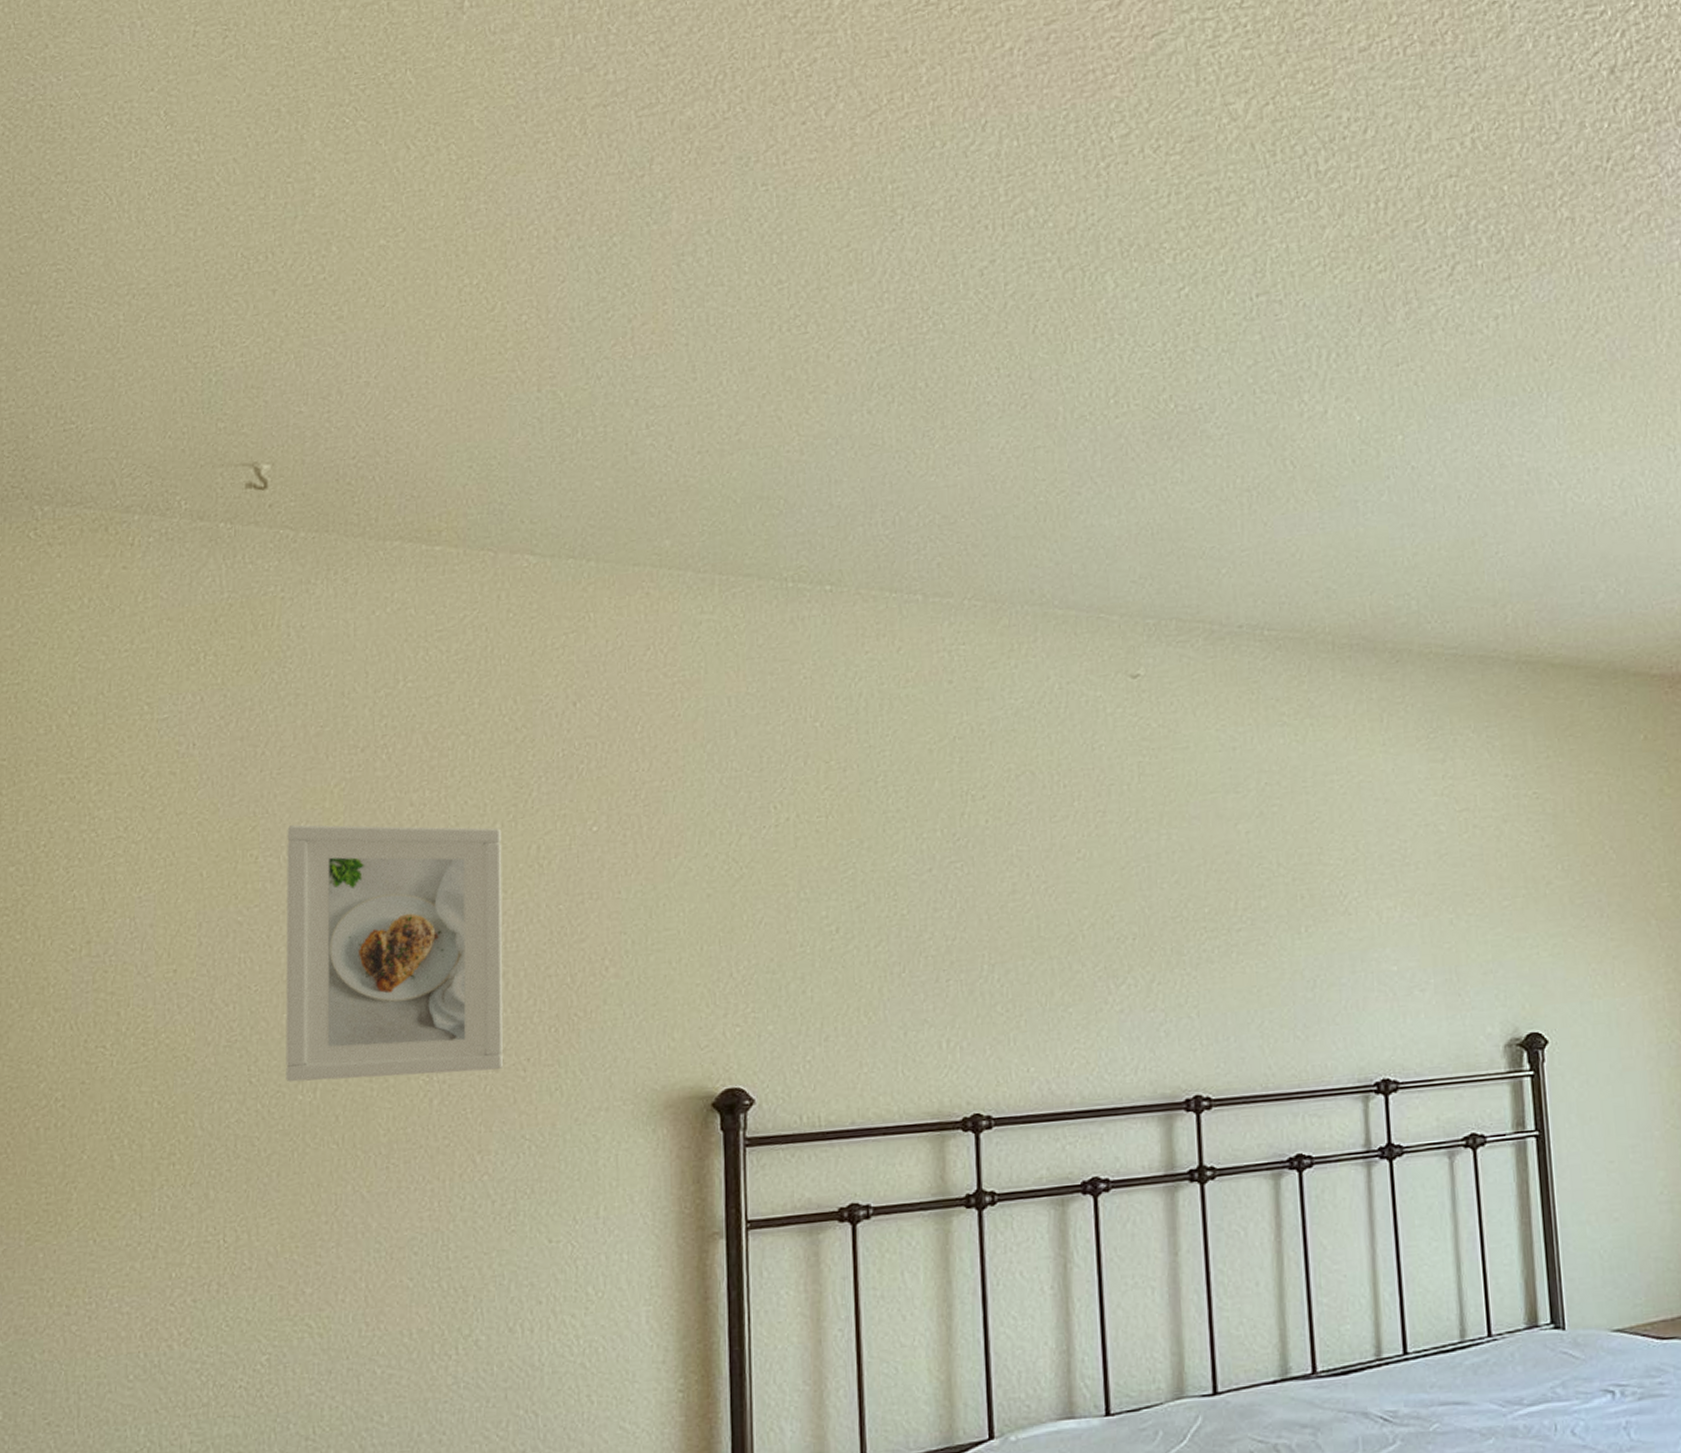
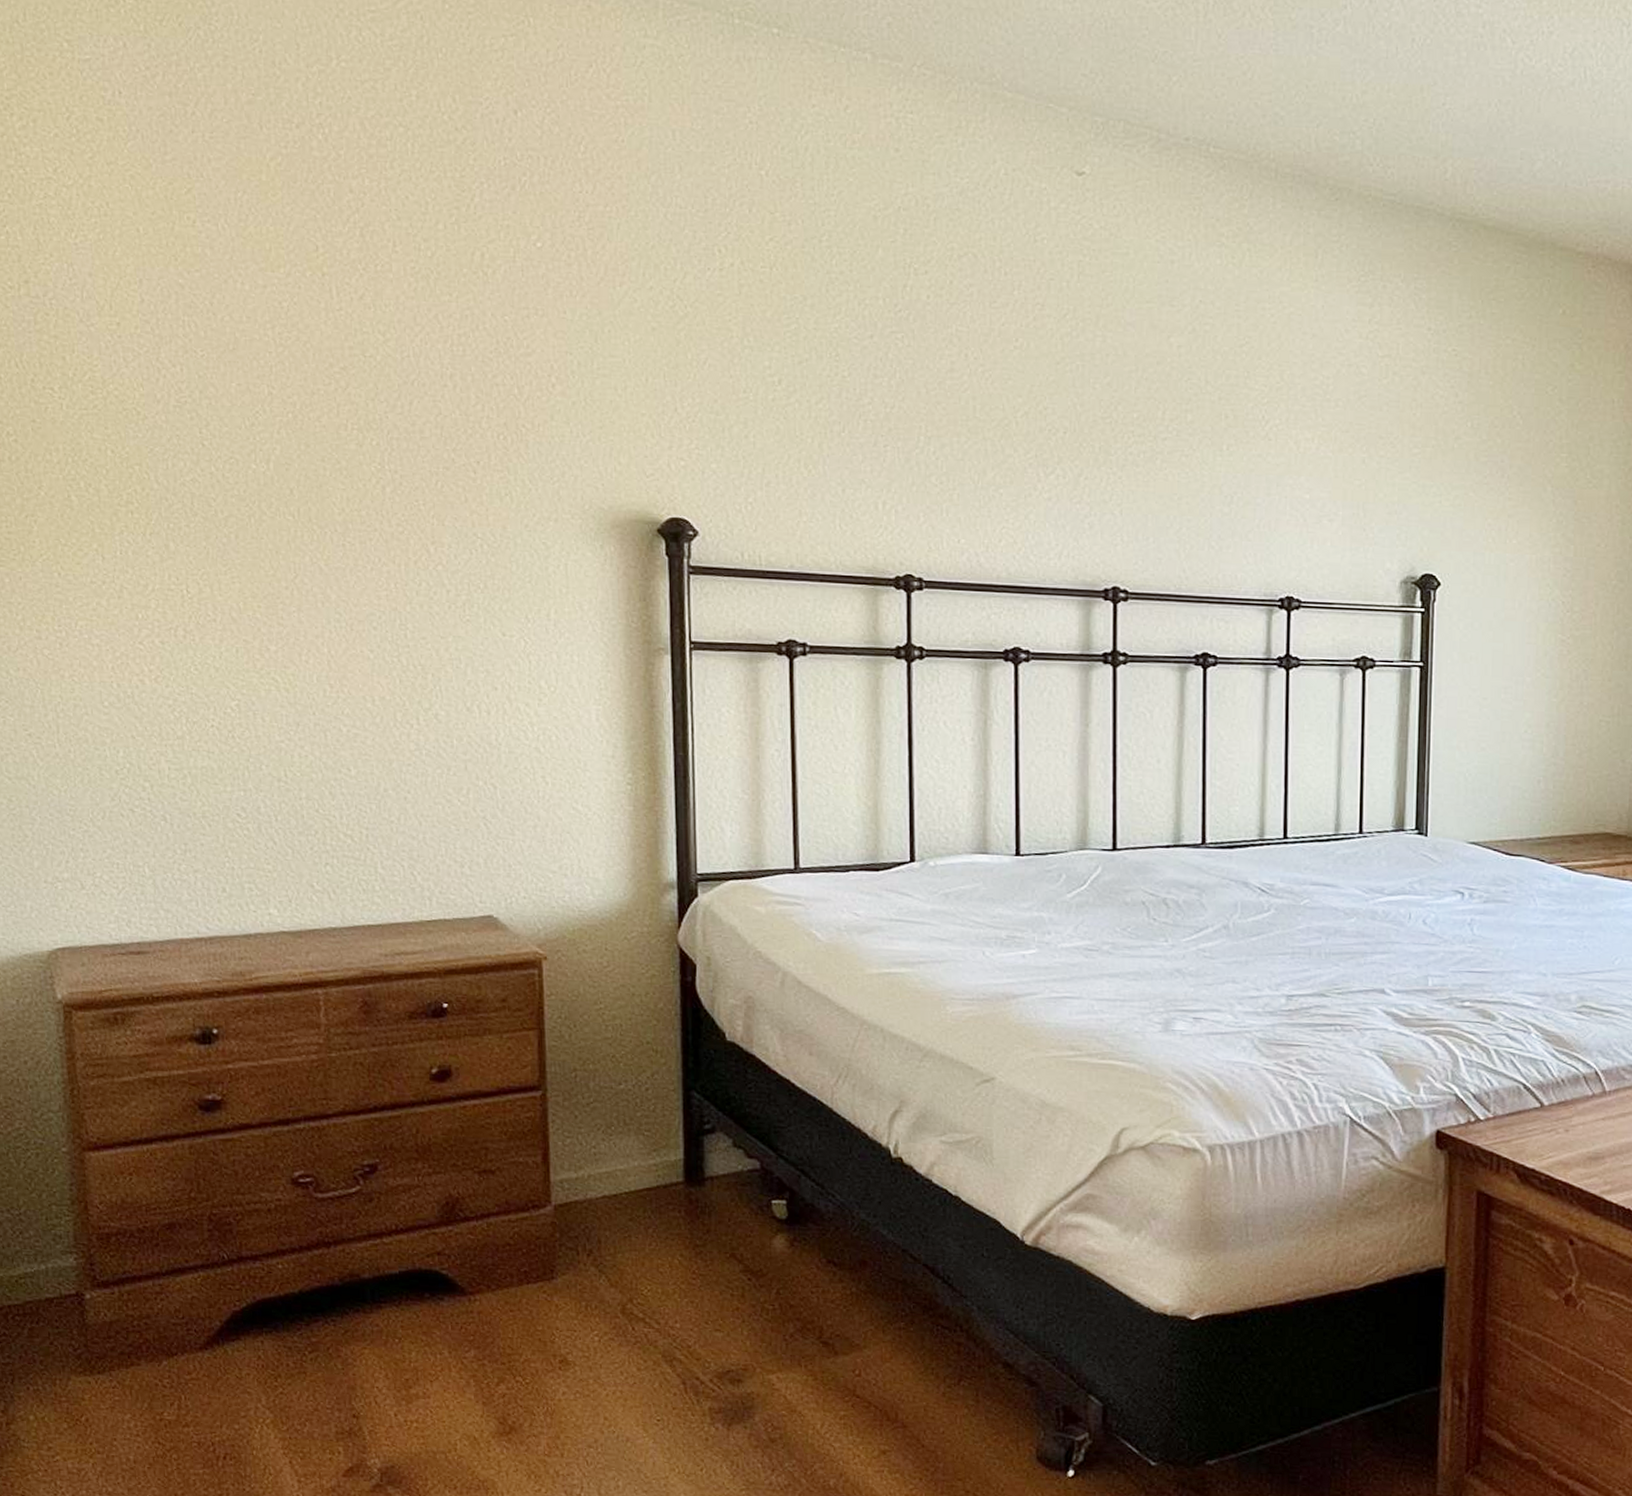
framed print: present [286,824,503,1082] -> none [224,193,453,468]

